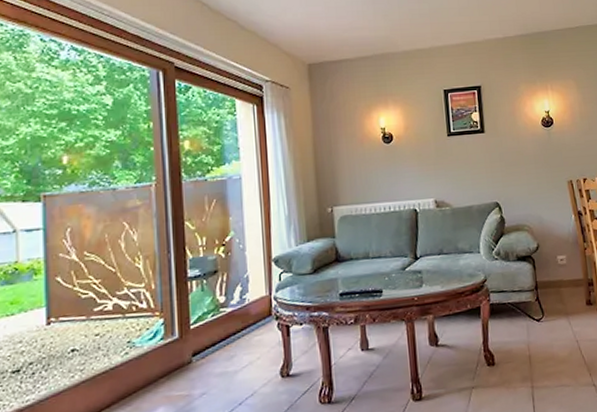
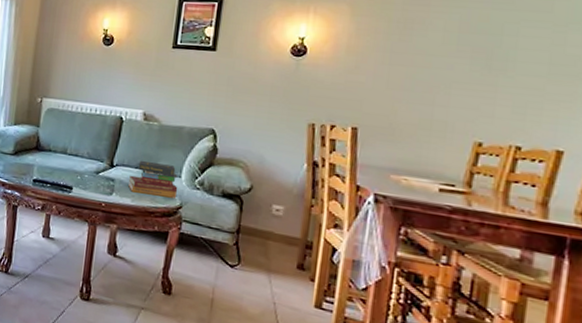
books: none [434,243,480,279] -> present [128,160,178,199]

